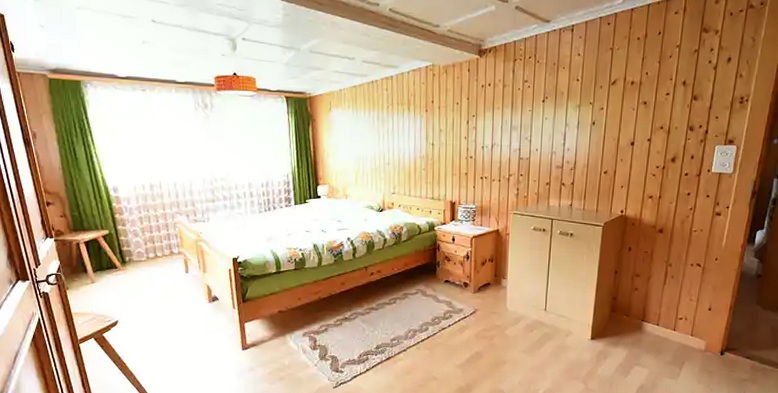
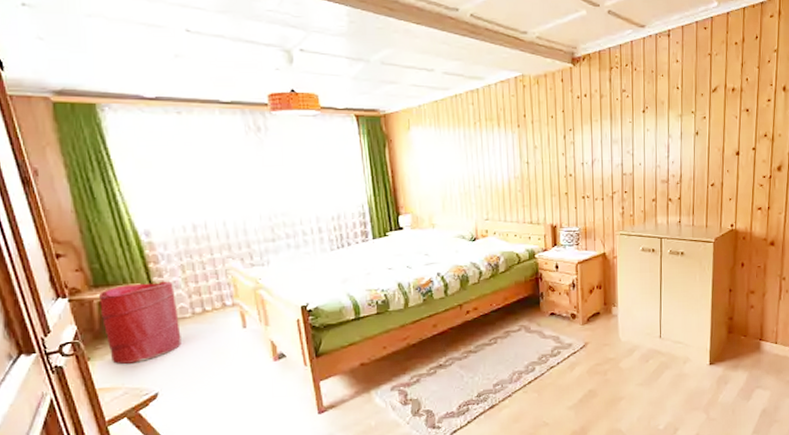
laundry hamper: none [77,229,137,295] -> present [99,281,181,364]

